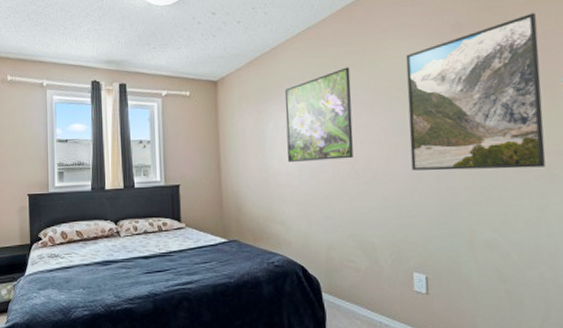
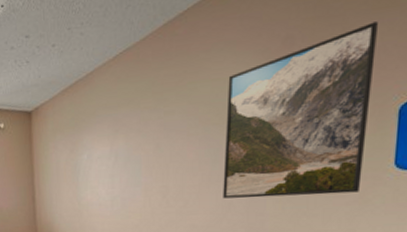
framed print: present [285,67,353,162] -> none [99,92,168,193]

